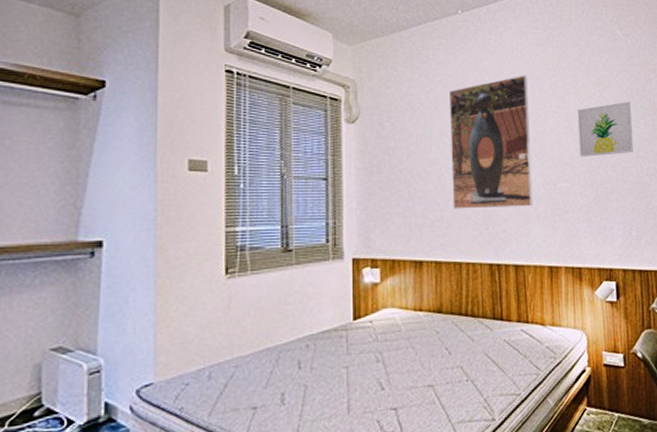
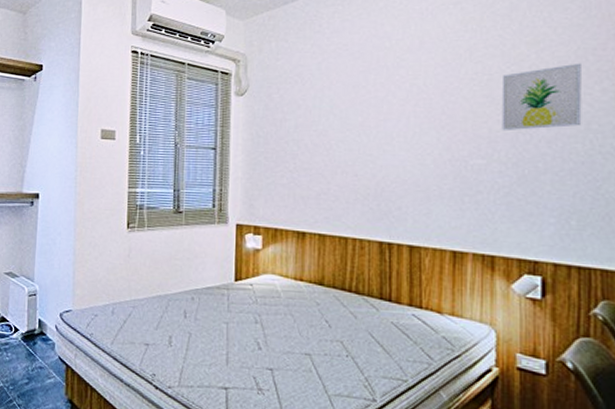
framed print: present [449,75,534,209] -> none [341,38,438,185]

